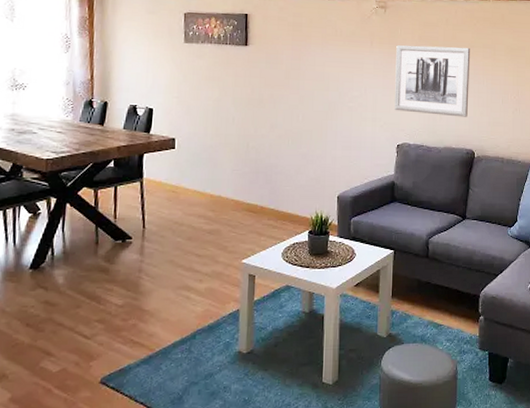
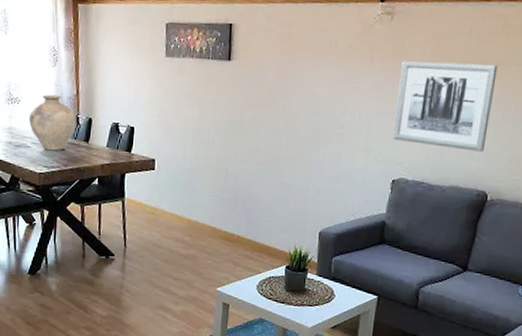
vase: none [36,79,91,136] -> present [29,94,77,151]

